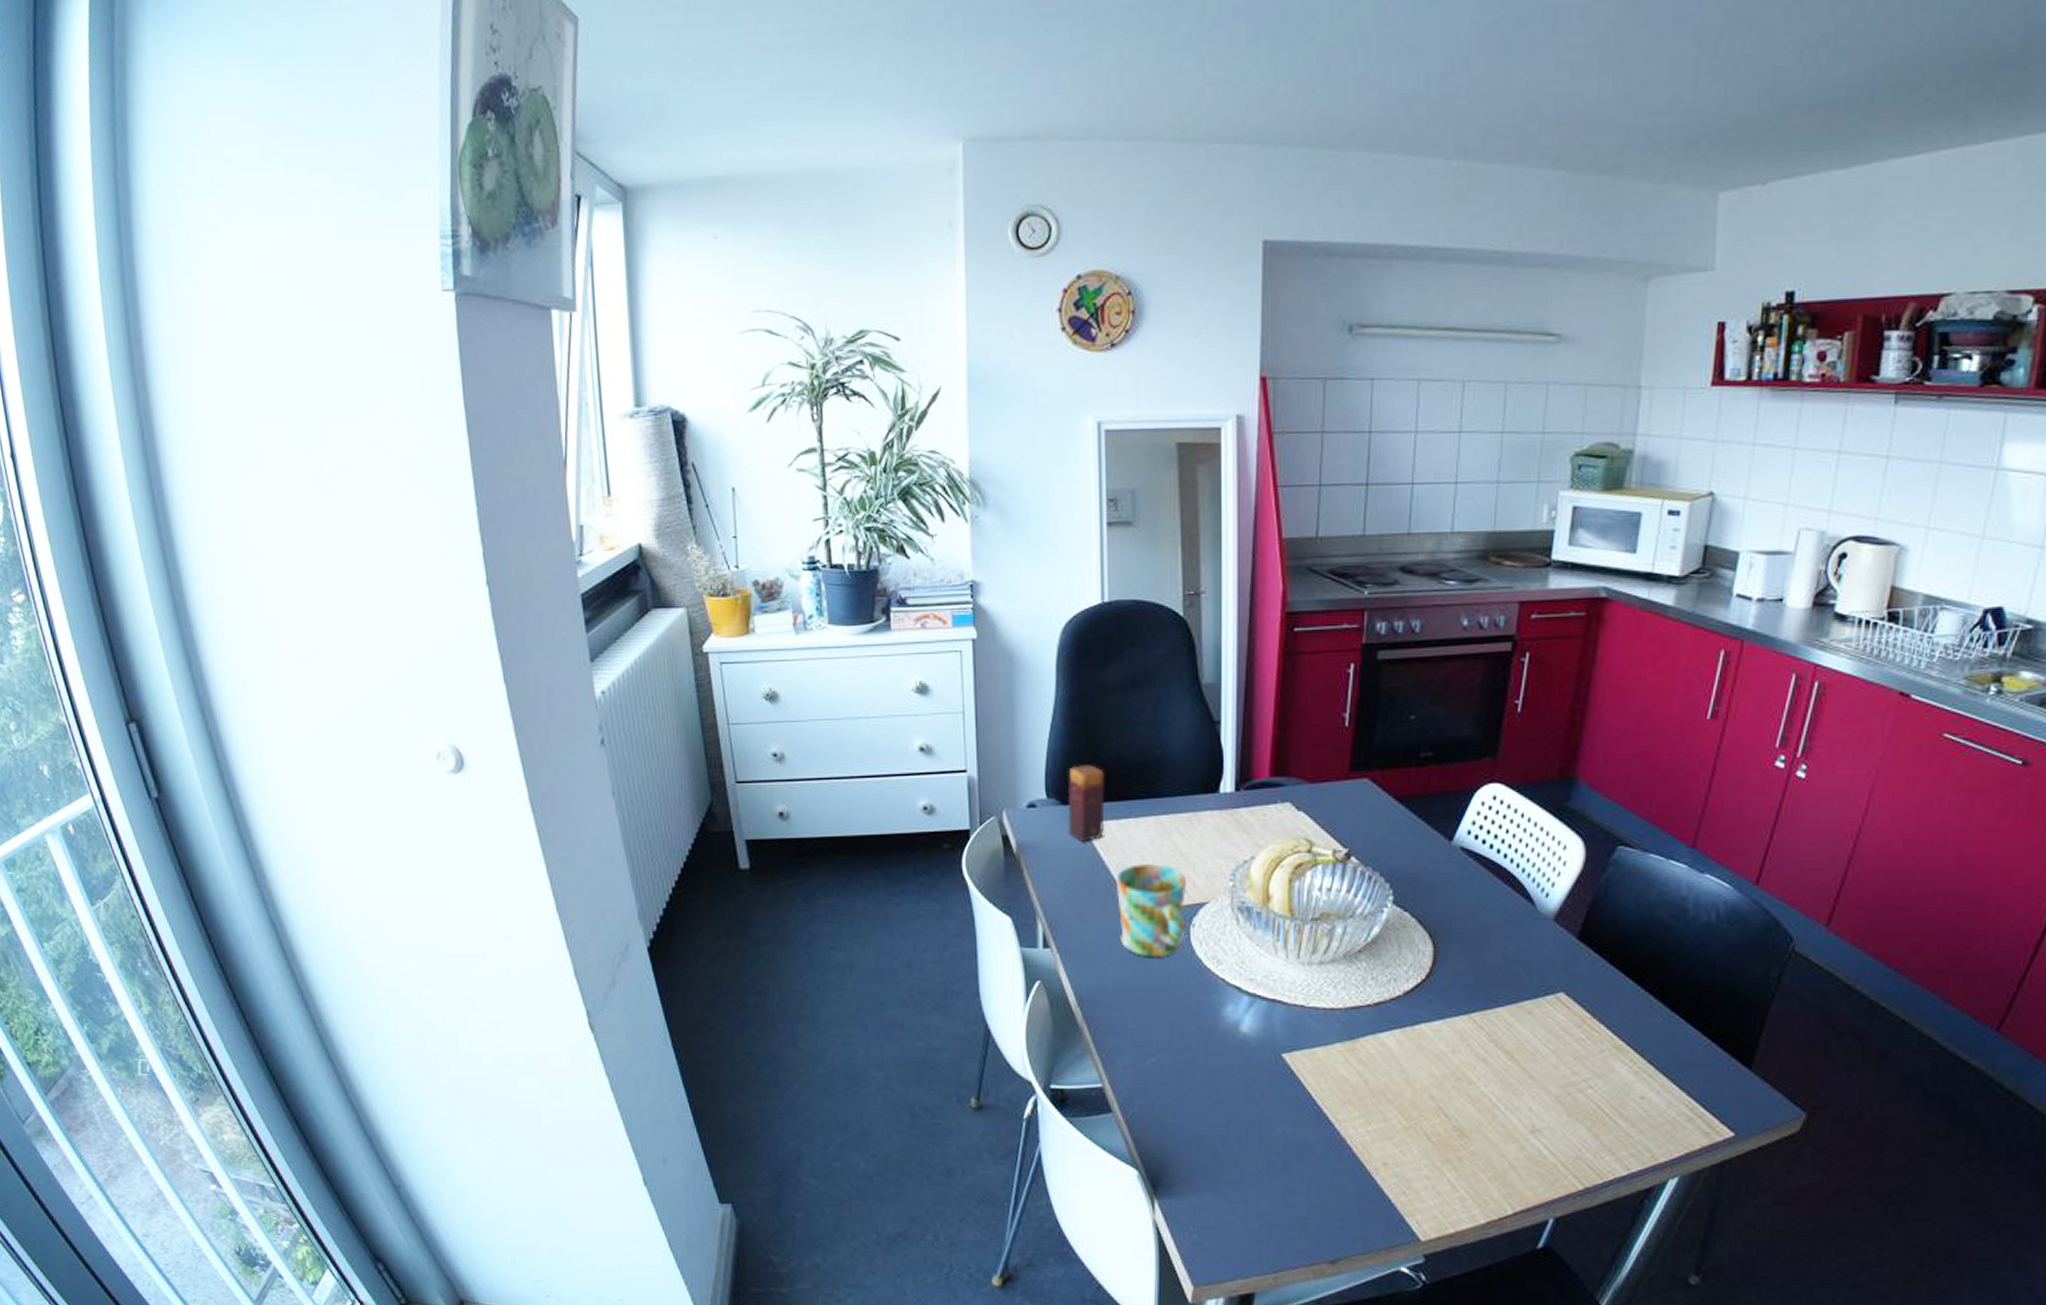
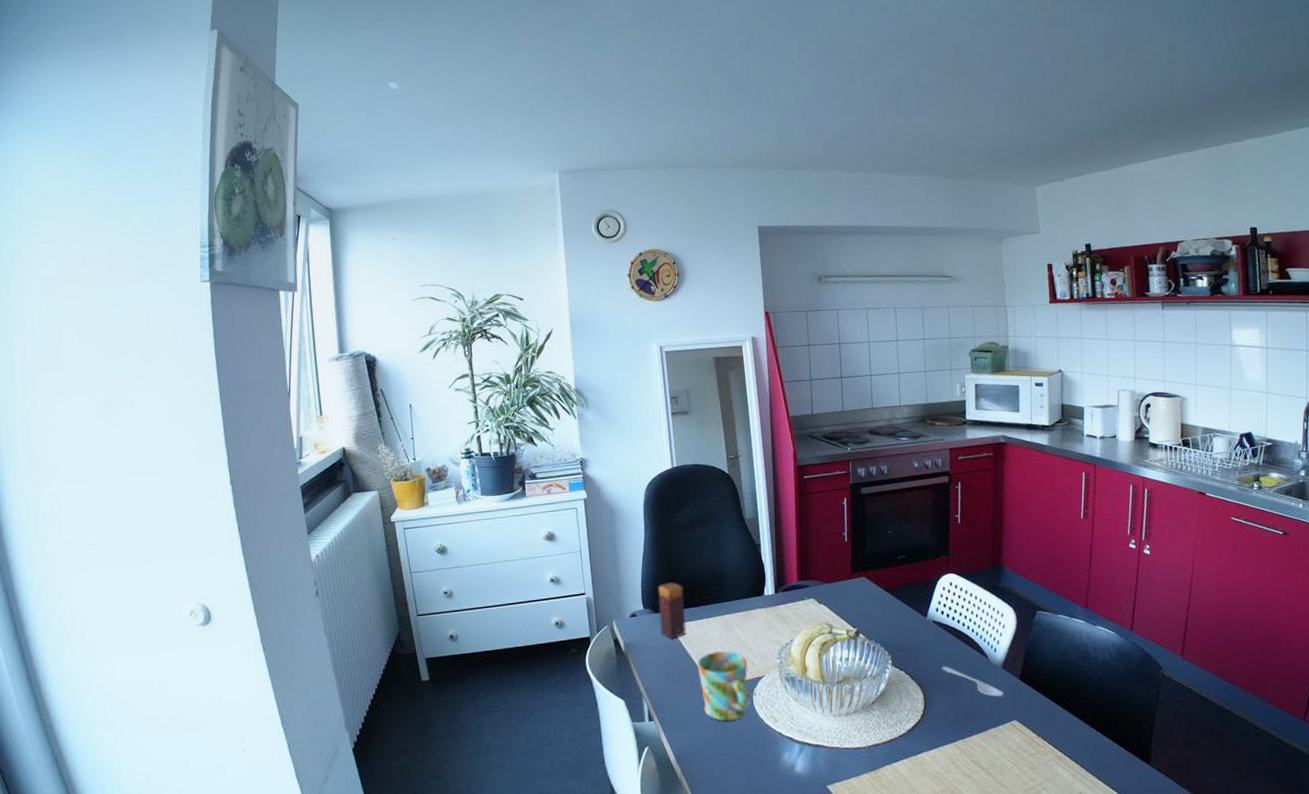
spoon: none [1465,910,1551,958] -> present [942,666,1004,697]

